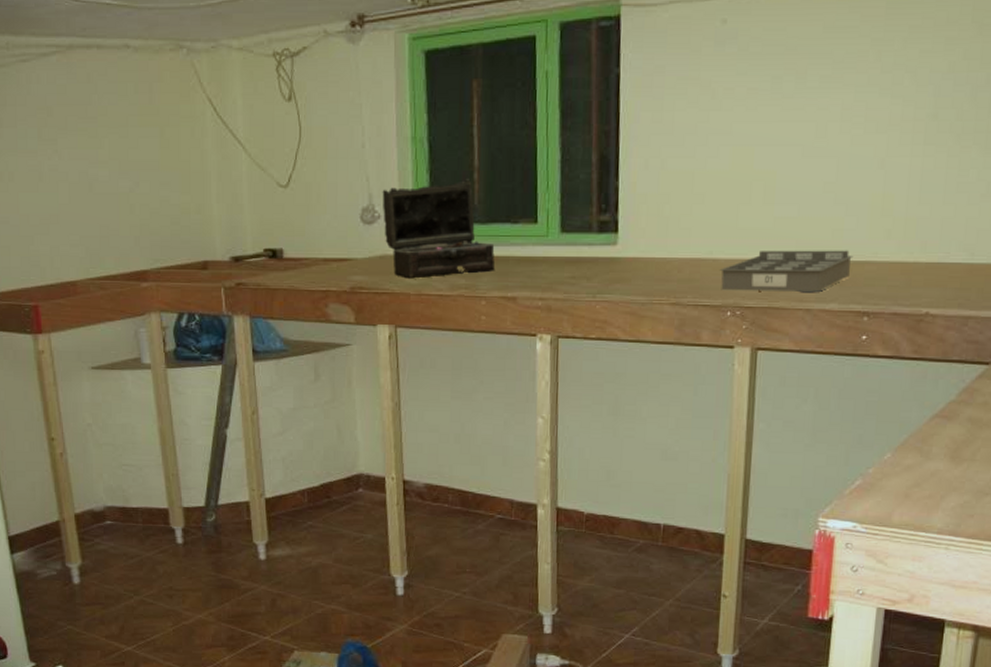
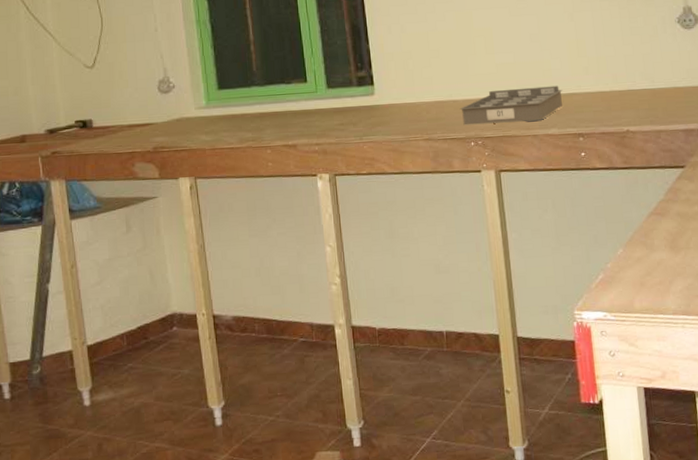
toolbox: present [382,179,495,280] -> none [175,51,276,138]

